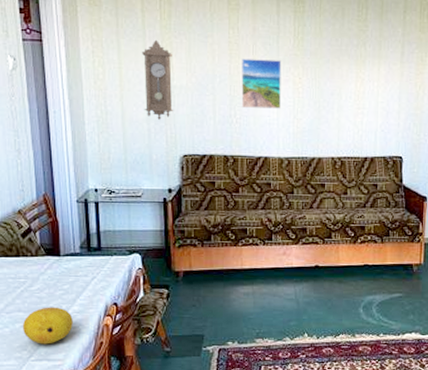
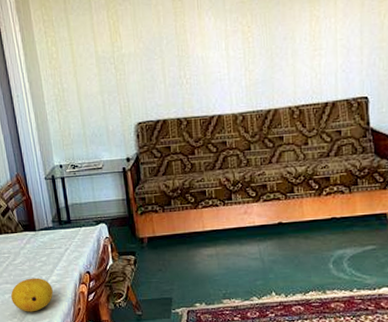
pendulum clock: present [141,39,174,120] -> none [89,10,125,91]
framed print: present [241,59,282,109] -> none [186,11,231,67]

